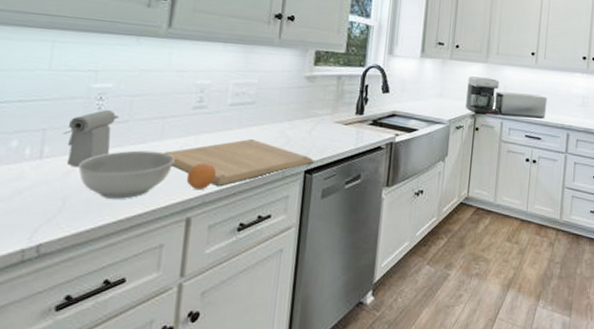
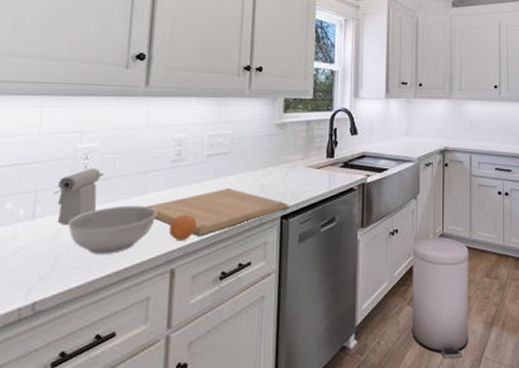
pedal bin: none [429,198,493,318] -> present [412,236,469,359]
coffee maker: present [466,76,500,115] -> none [433,113,467,150]
toaster: present [495,91,547,119] -> none [462,126,514,151]

